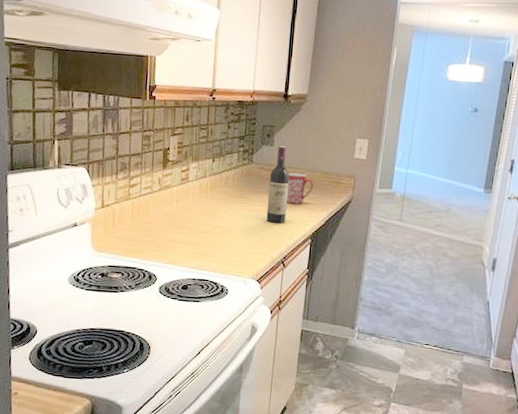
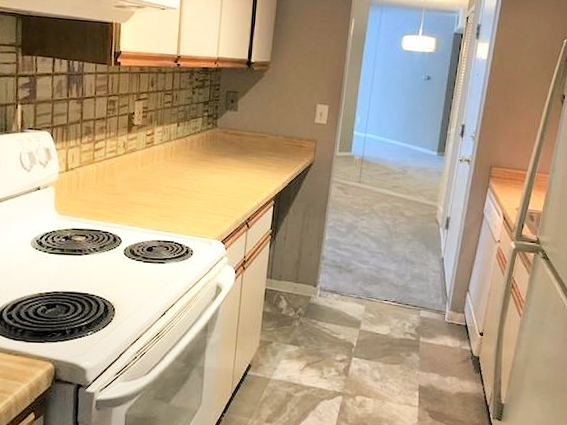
wine bottle: present [266,146,290,224] -> none [230,111,254,186]
mug: present [286,172,314,205] -> none [249,136,277,168]

